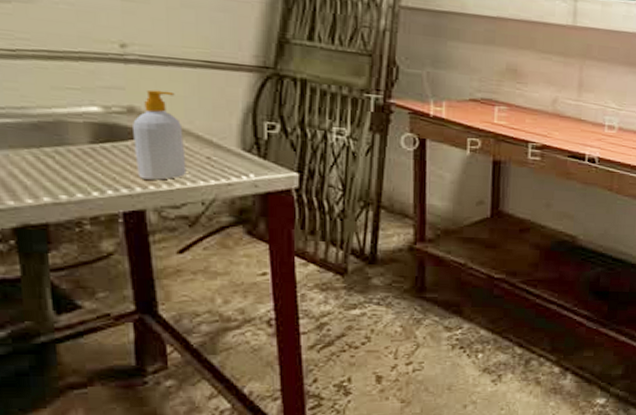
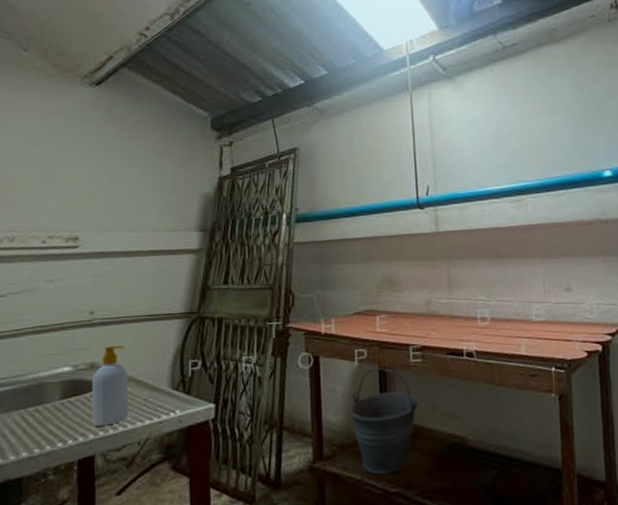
bucket: none [457,160,532,262] -> present [350,367,418,475]

